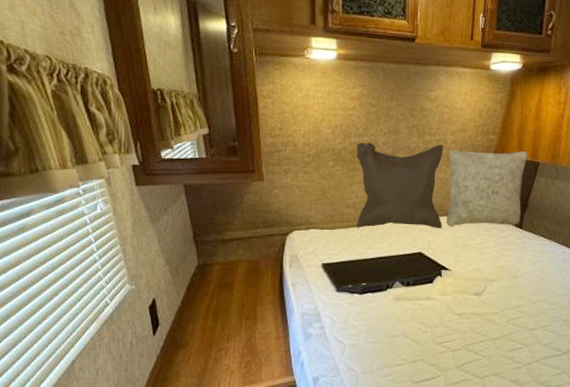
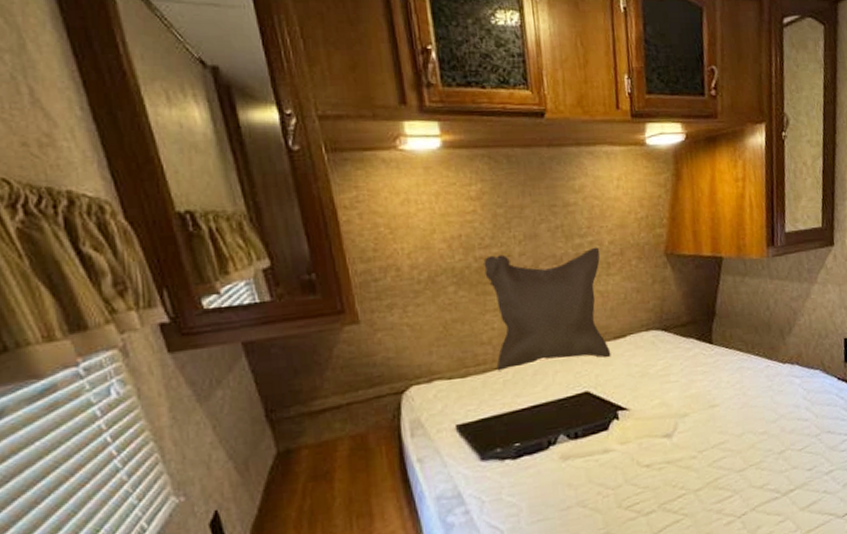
pillow: present [446,150,528,226] -> none [607,245,709,352]

